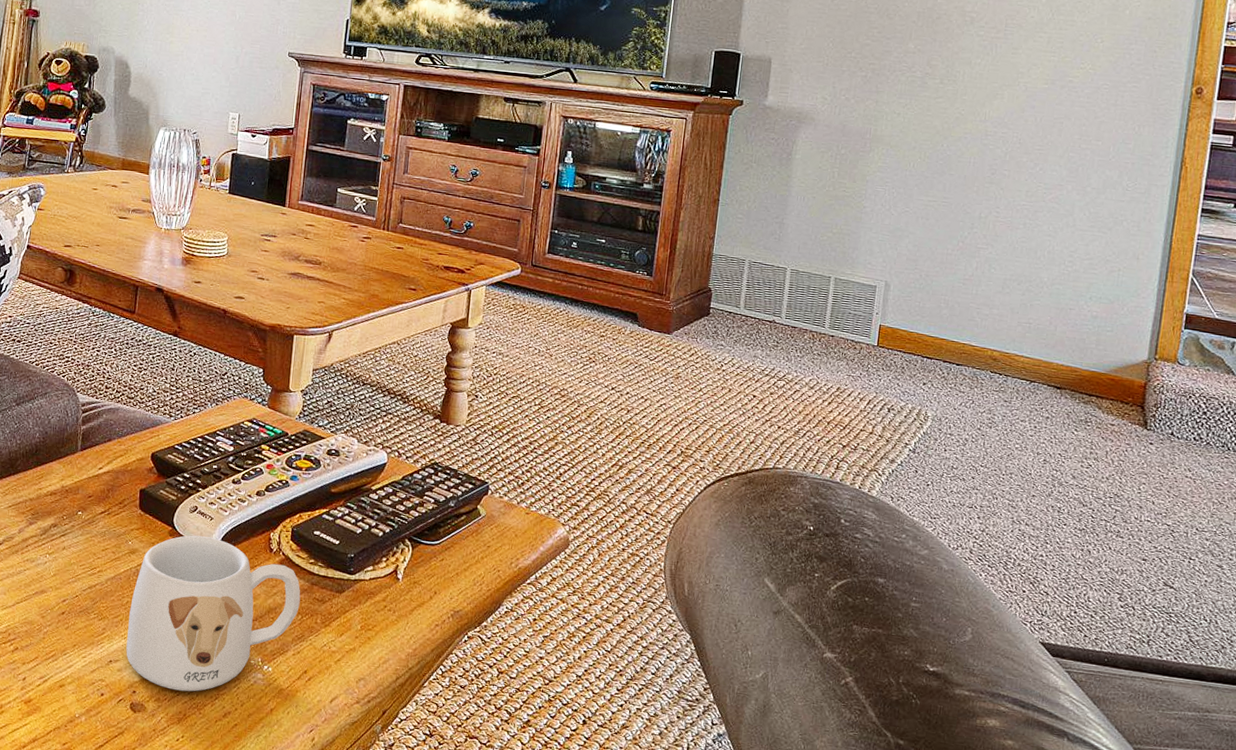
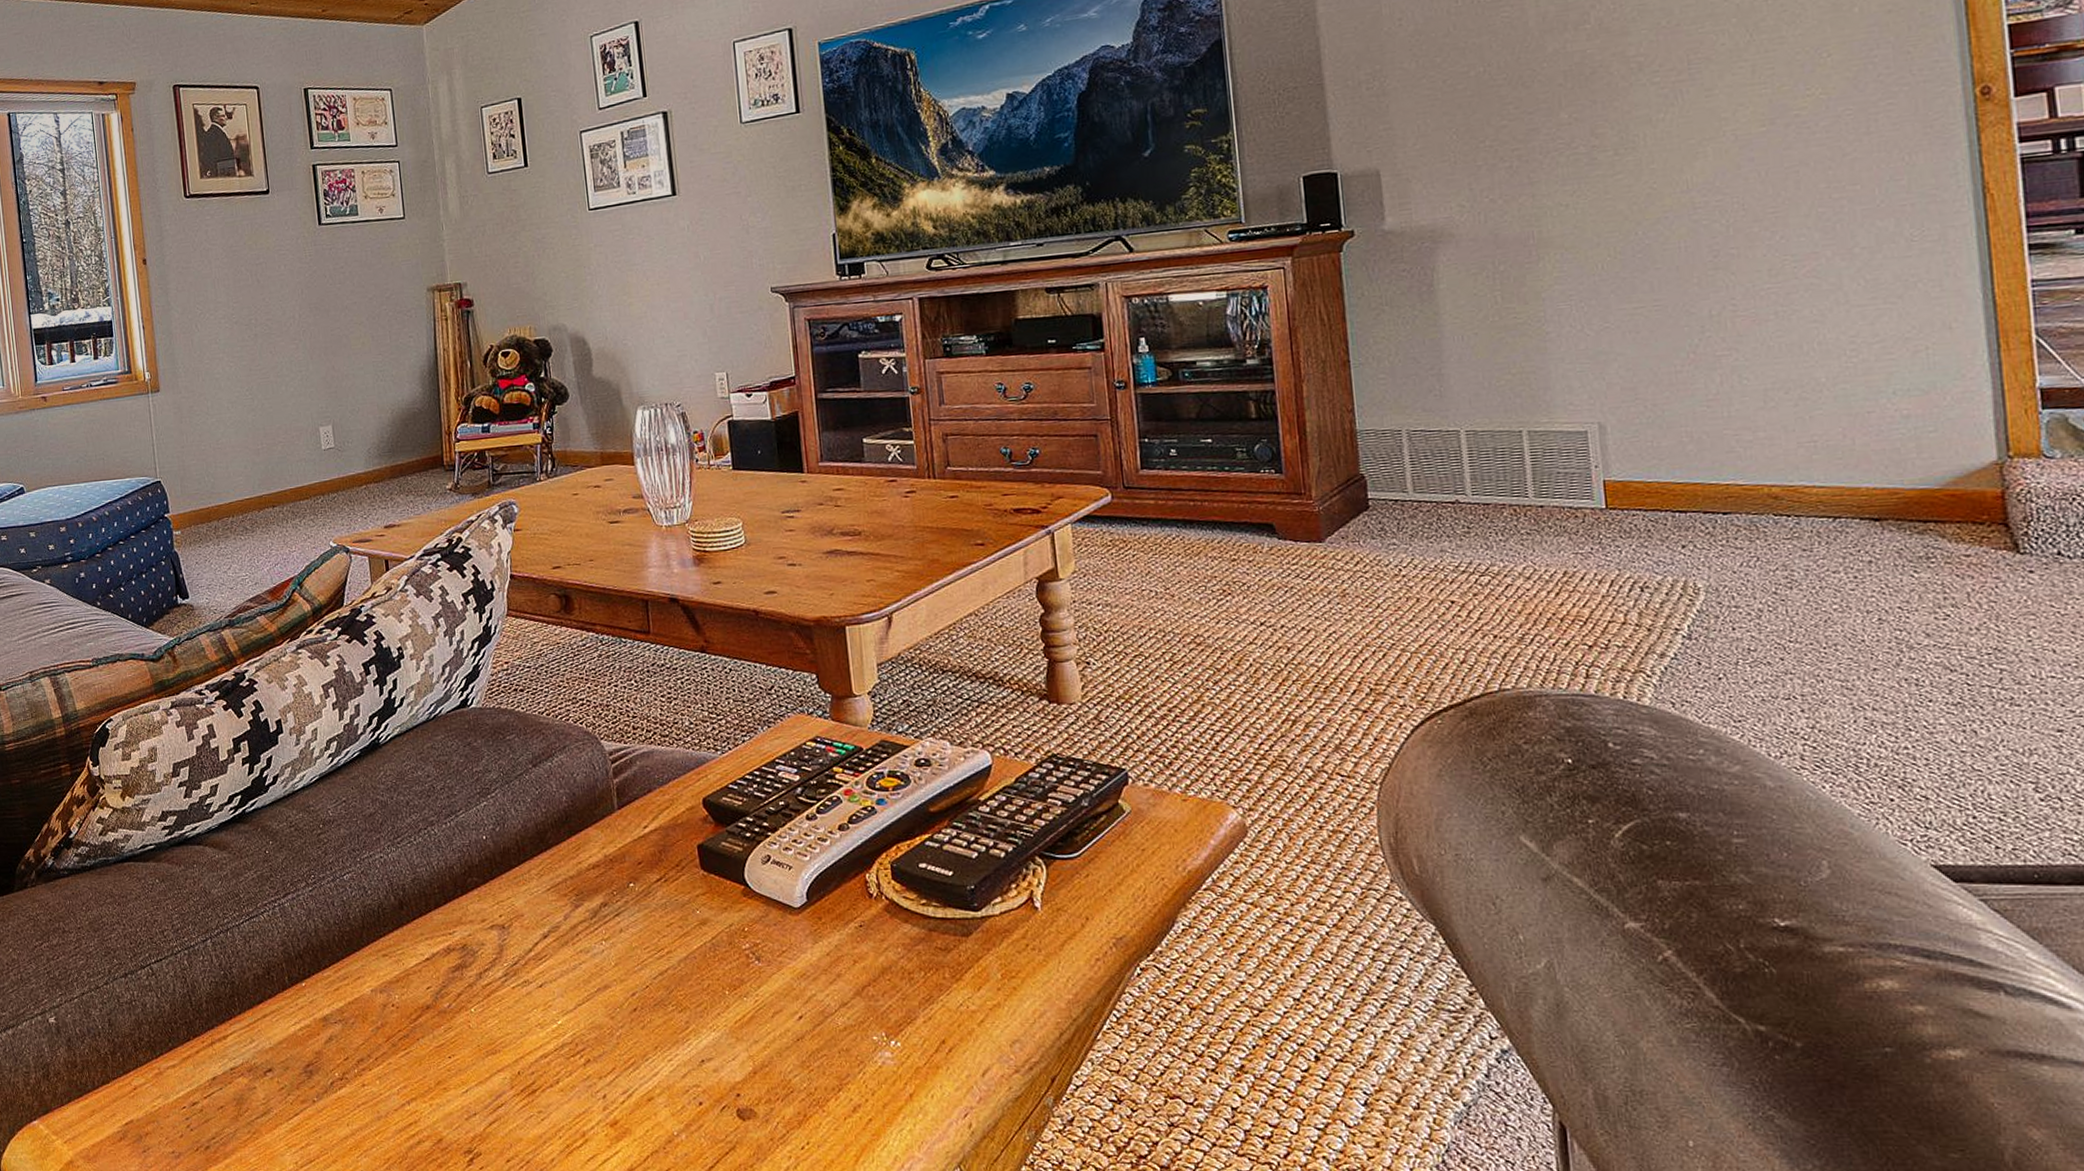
mug: present [126,535,301,692] -> none [713,891,920,1087]

